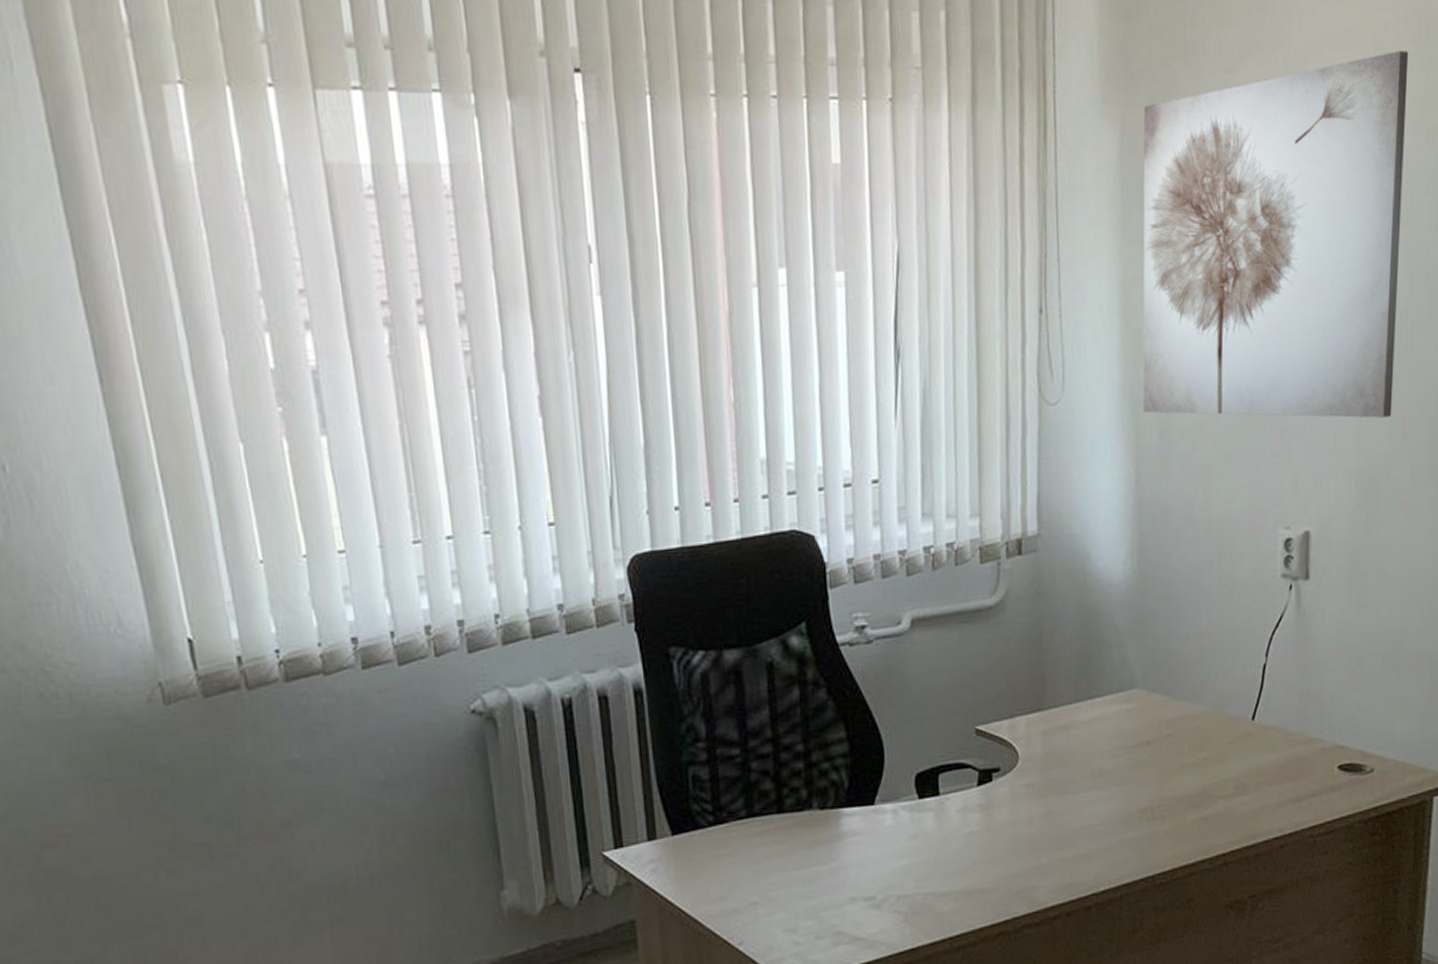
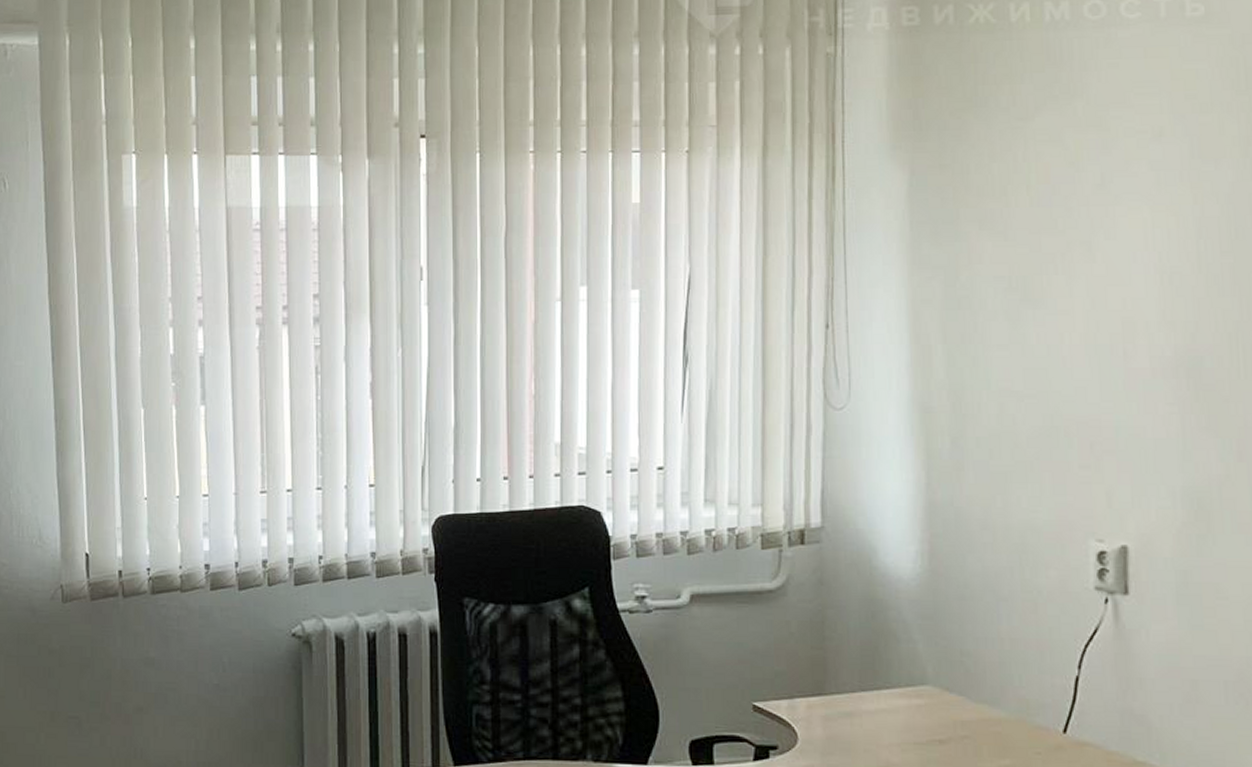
wall art: present [1142,51,1409,418] -> none [933,96,1226,438]

